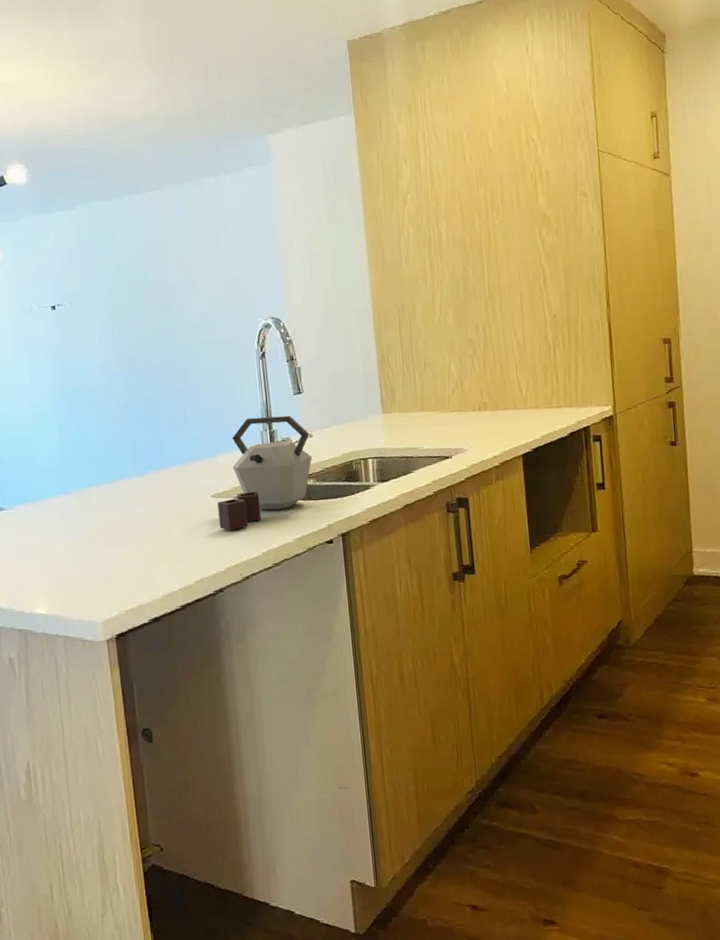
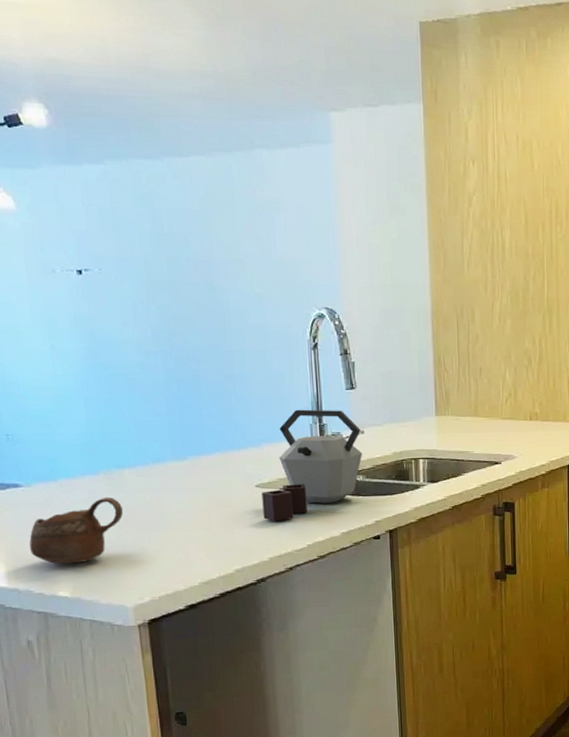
cup: none [11,515,93,583] -> present [29,497,124,564]

